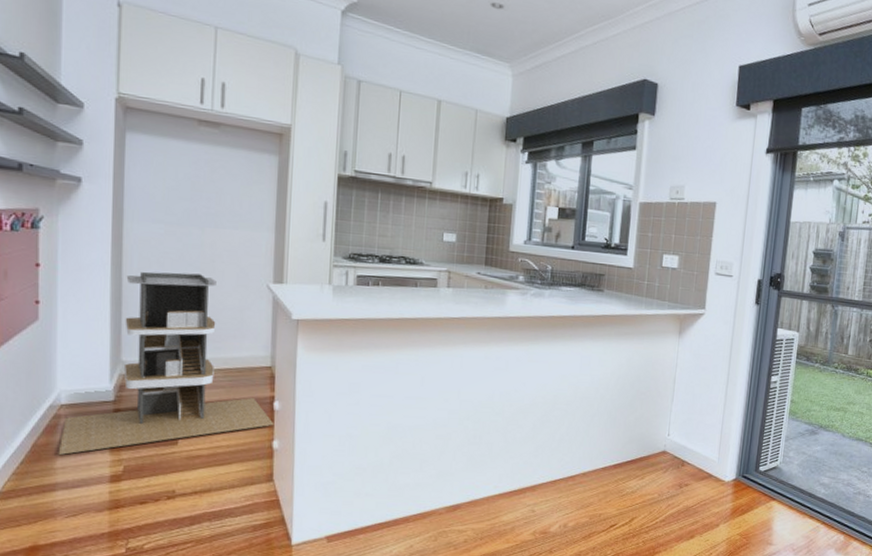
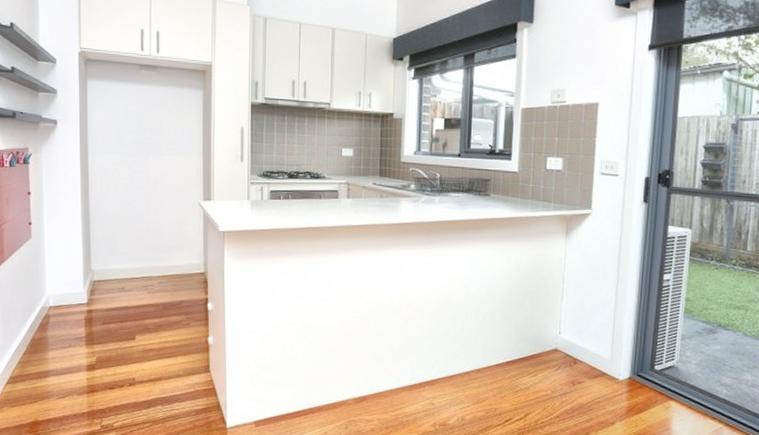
architectural model: present [58,271,274,455] -> none [49,194,209,347]

